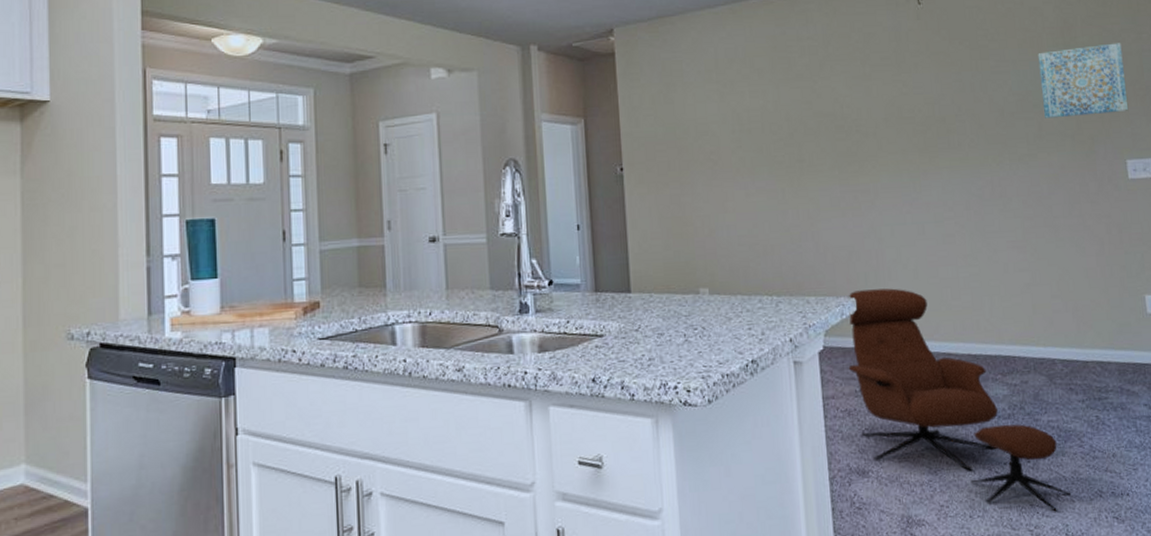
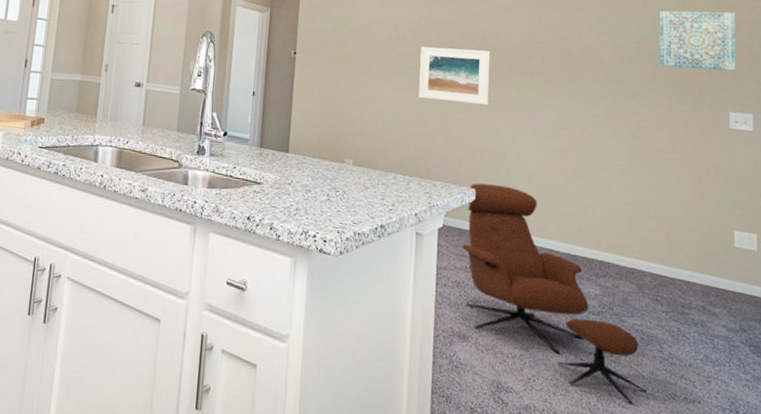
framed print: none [771,130,858,201] -> present [418,46,491,106]

